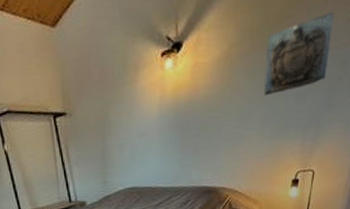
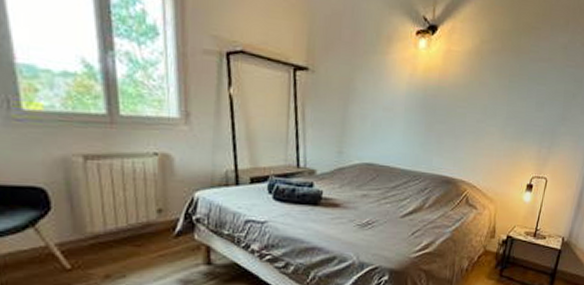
wall sculpture: present [264,12,334,95] -> none [509,33,573,97]

